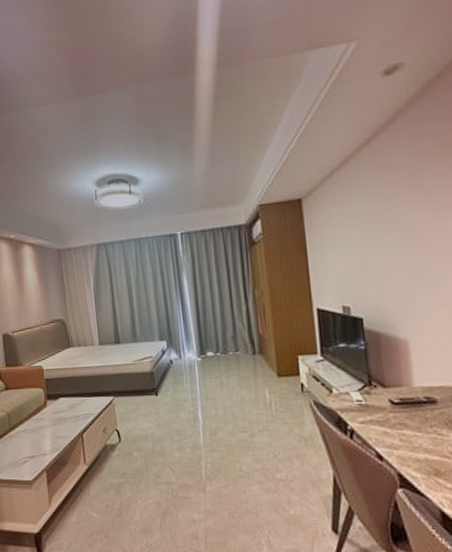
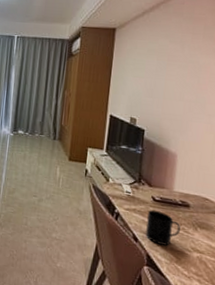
mug: none [388,415,432,457] -> present [145,210,180,246]

